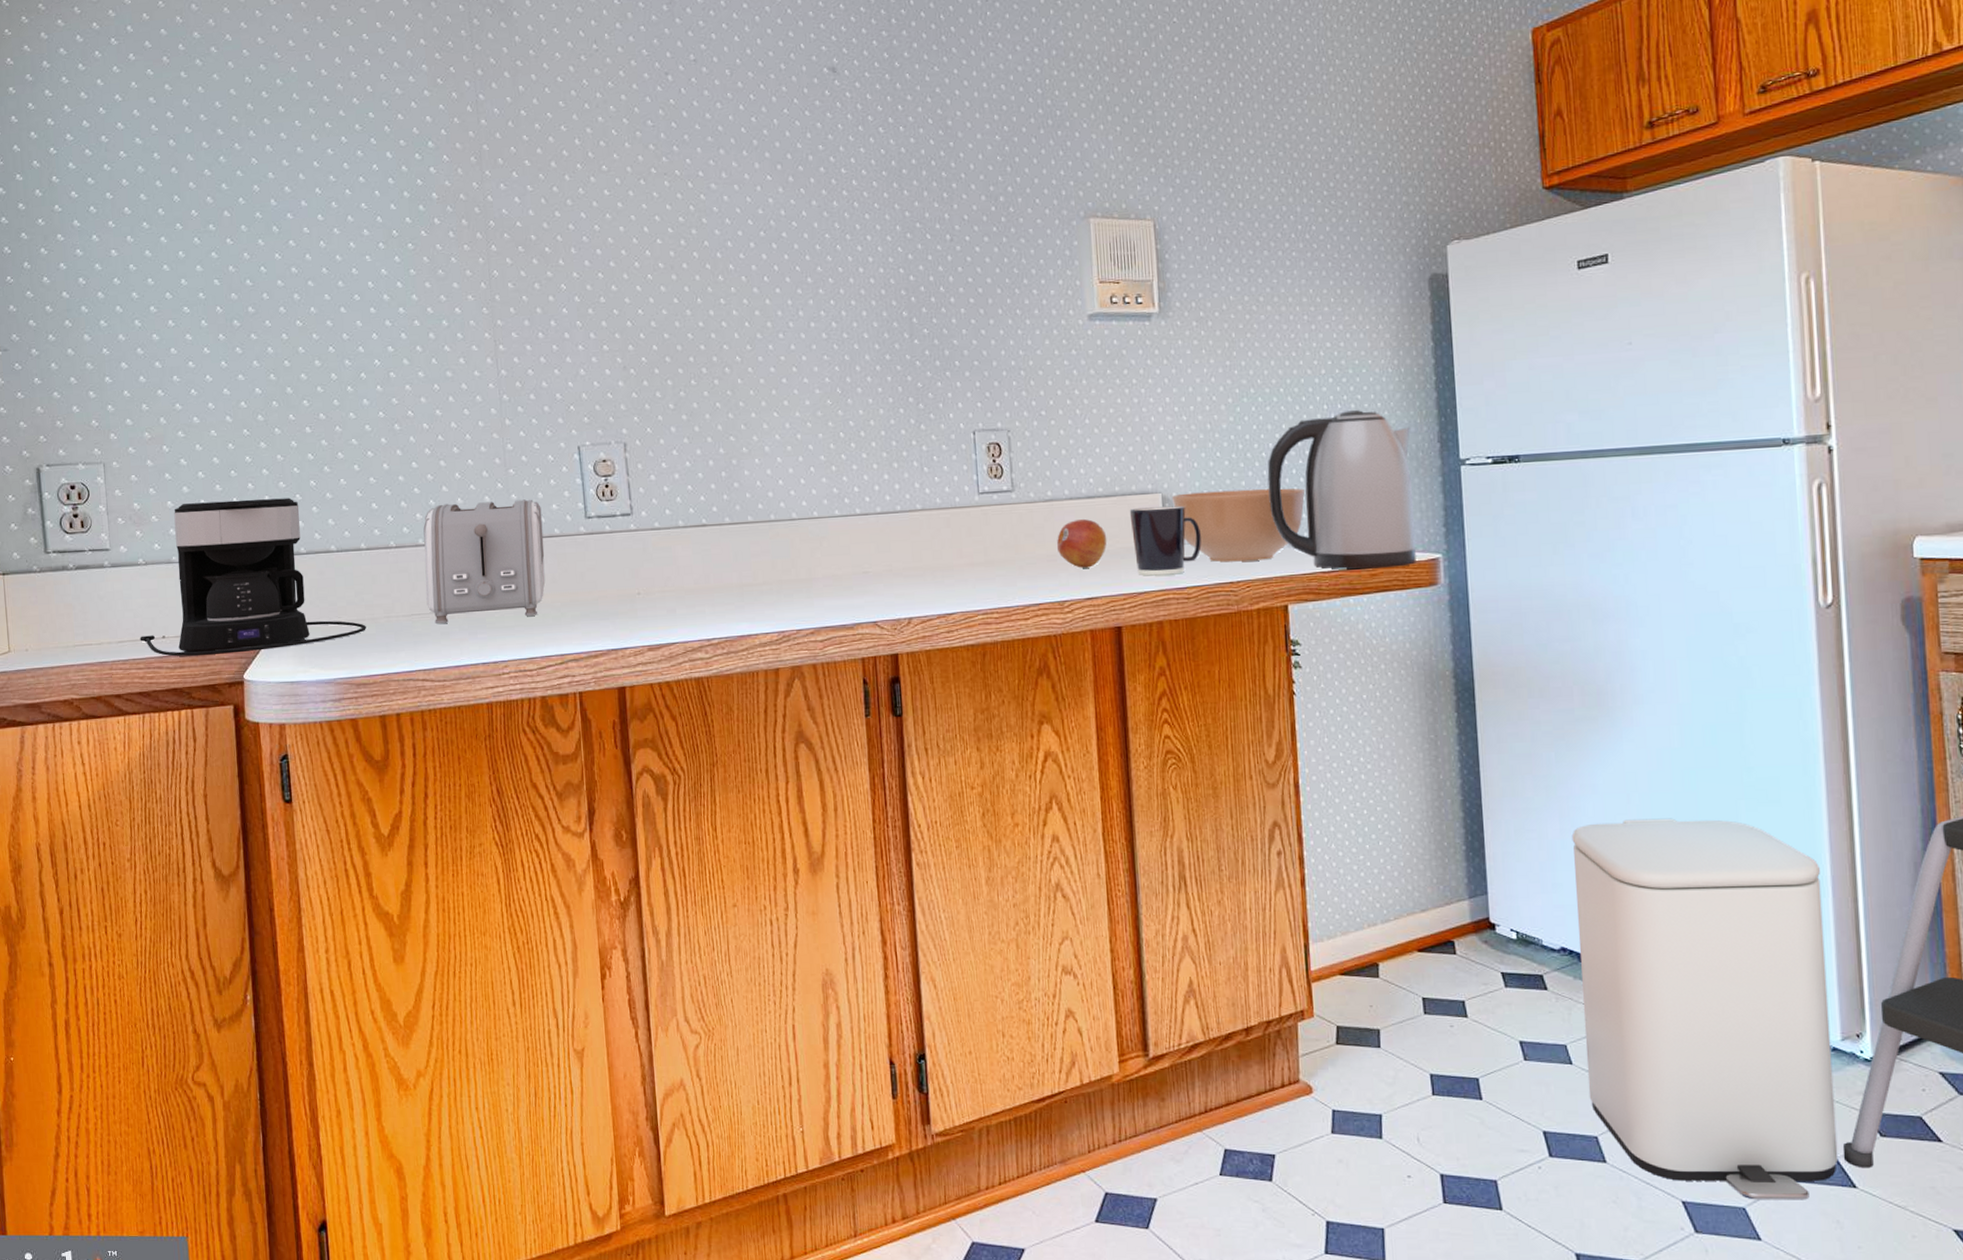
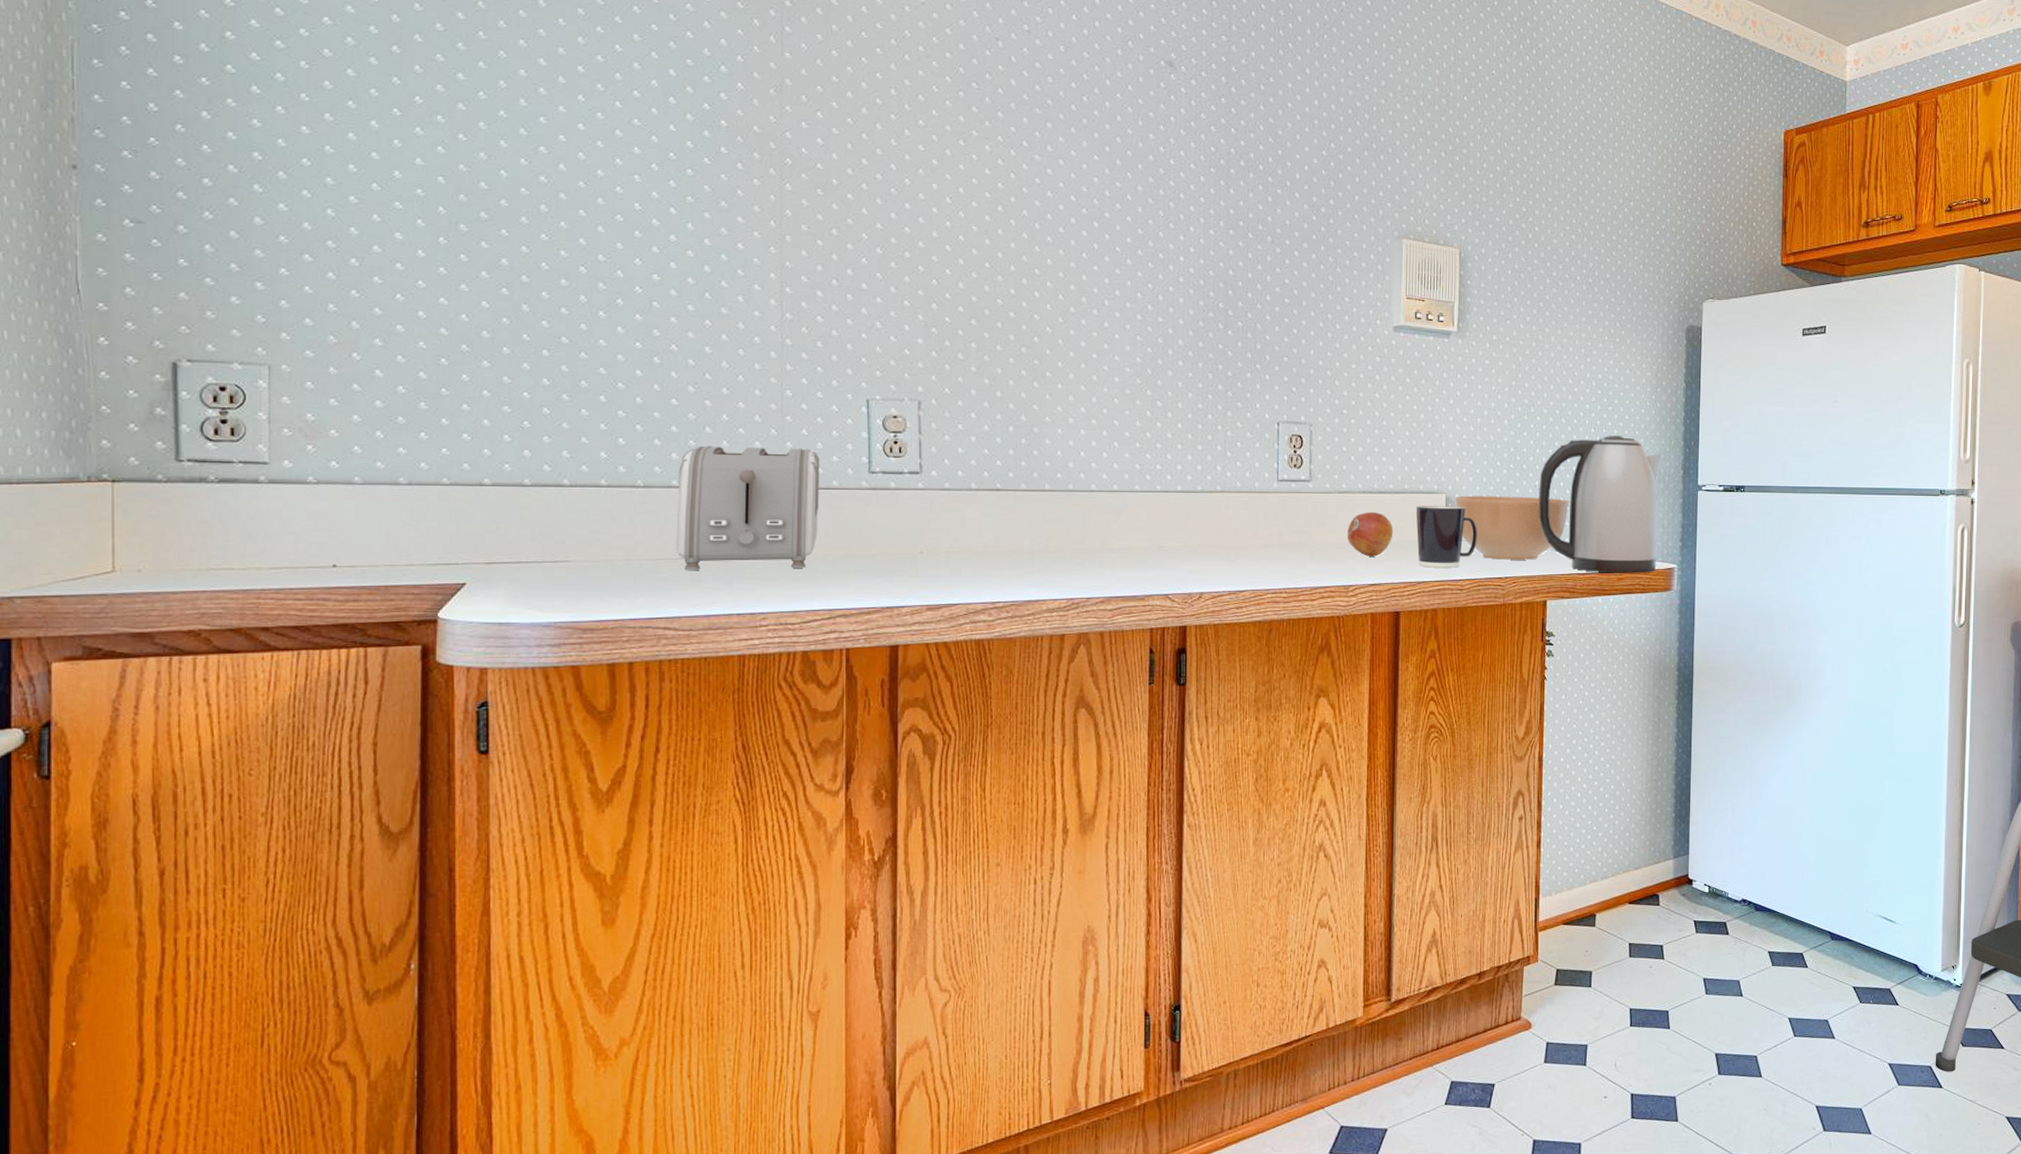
coffee maker: present [139,497,366,657] -> none [301,420,600,590]
pedal bin: present [1571,818,1839,1200] -> none [1753,792,1938,1102]

